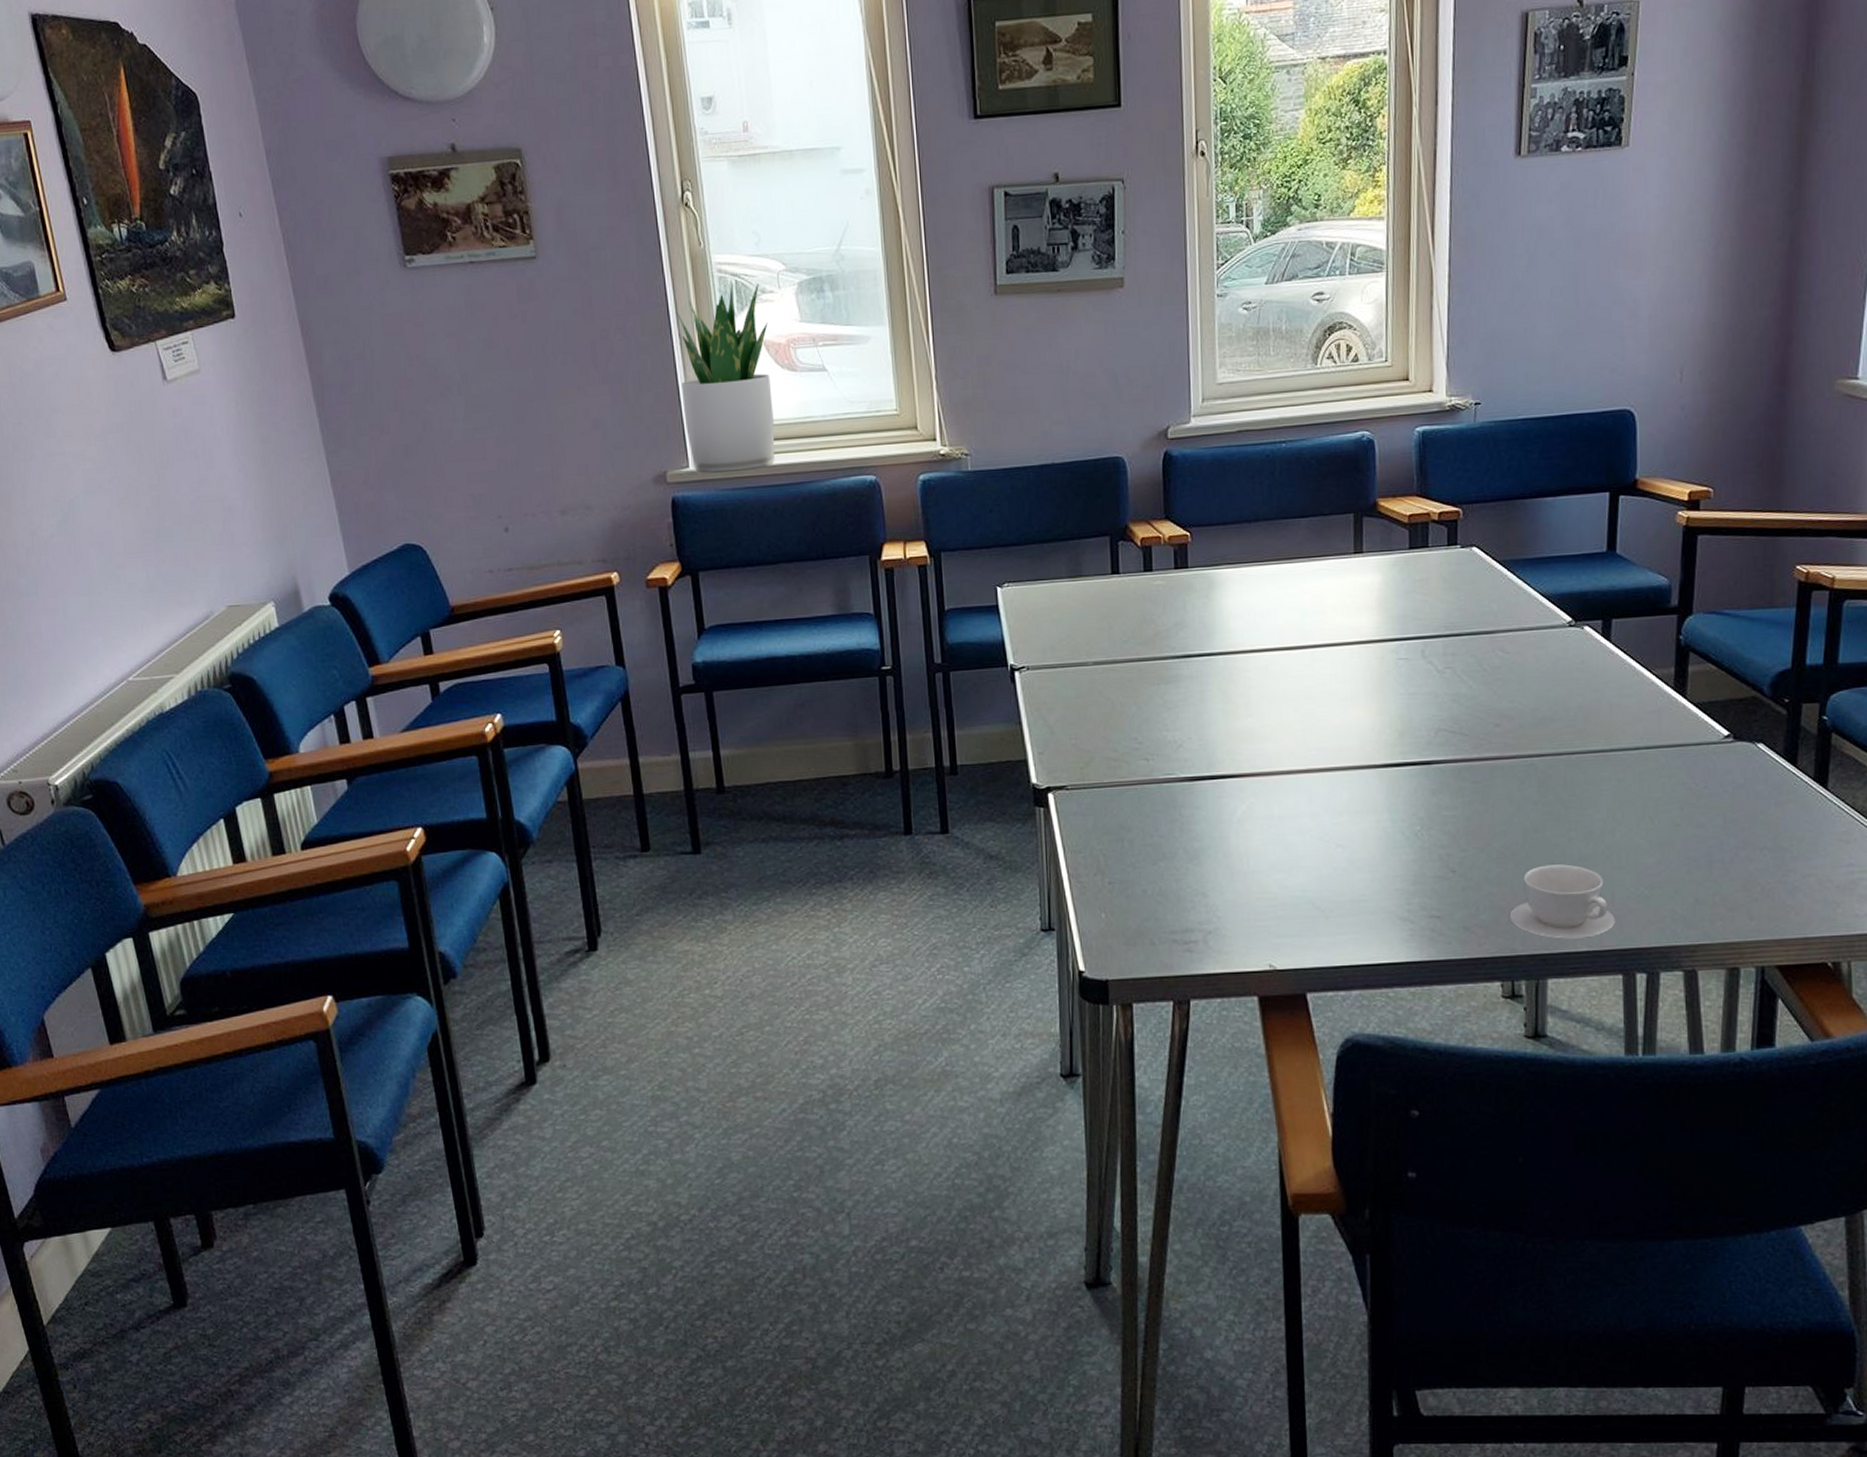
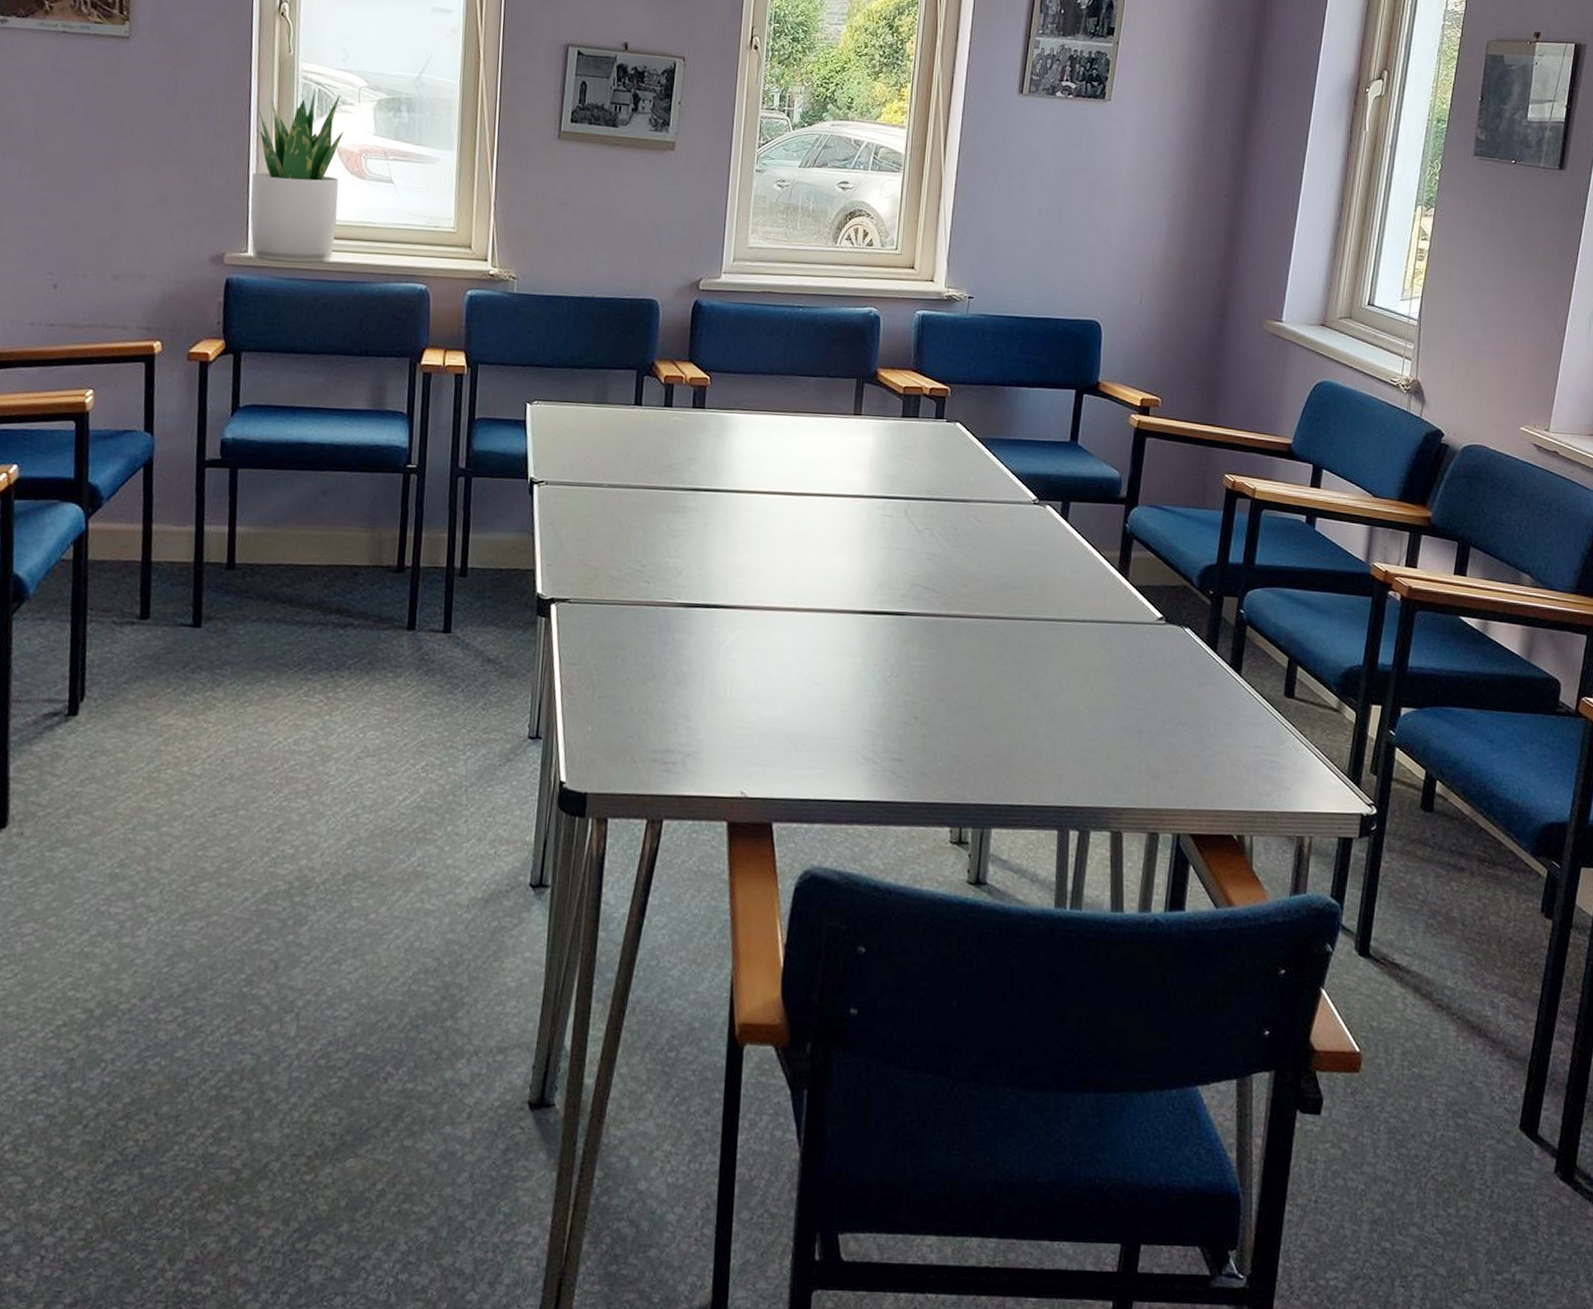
teacup: present [1509,864,1615,939] -> none [962,720,1055,793]

